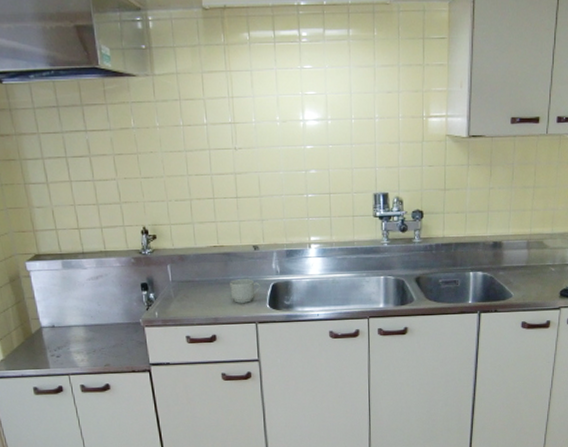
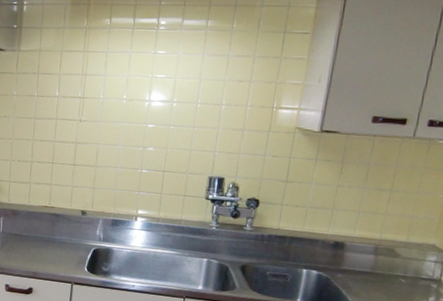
mug: present [230,279,260,303] -> none [52,239,82,263]

